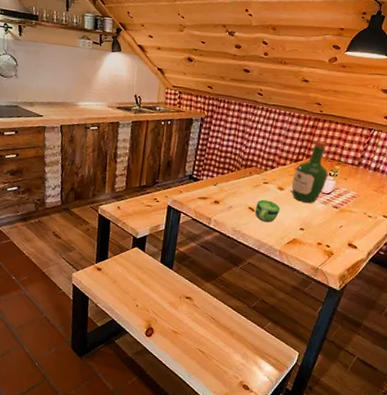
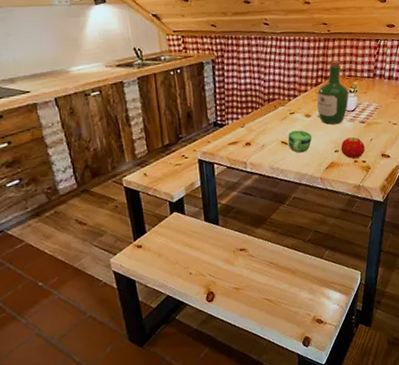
fruit: none [306,219,333,241] -> present [340,137,365,159]

